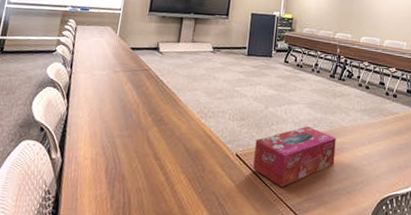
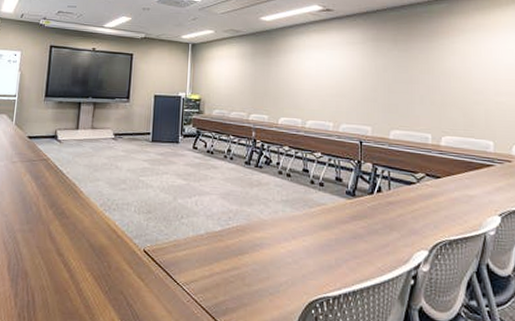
tissue box: present [253,126,336,188] -> none [163,219,255,287]

